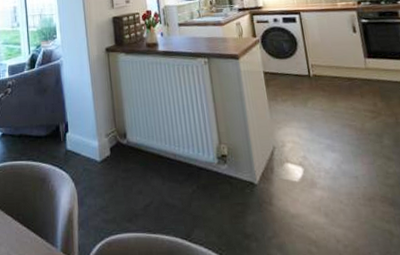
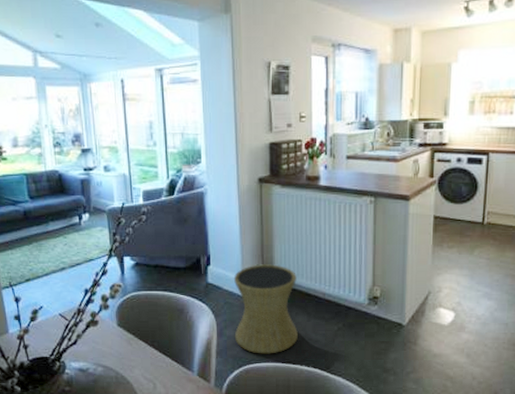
side table: none [90,127,155,224] -> present [233,264,298,354]

